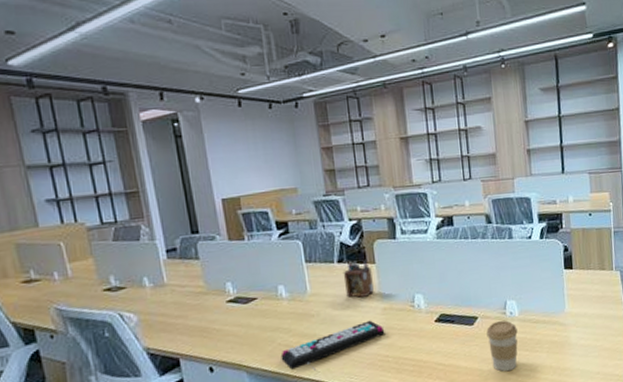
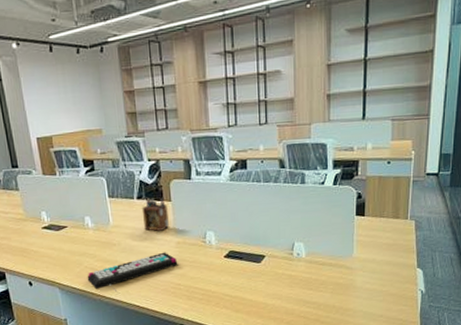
coffee cup: present [486,320,518,372] -> none [273,260,303,307]

